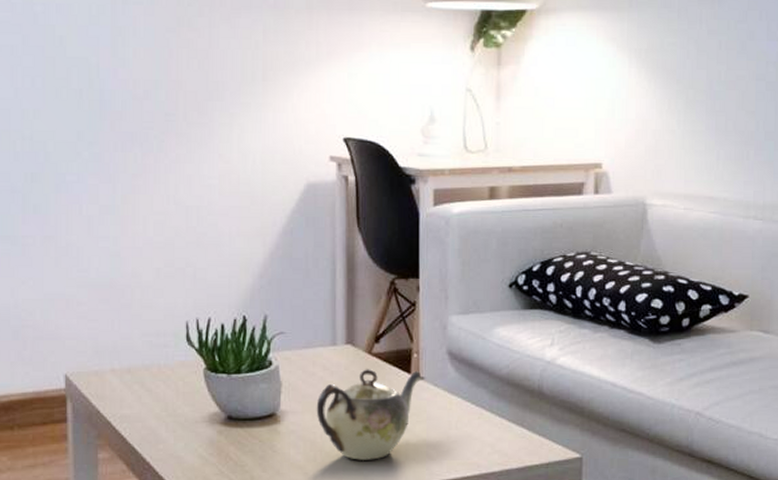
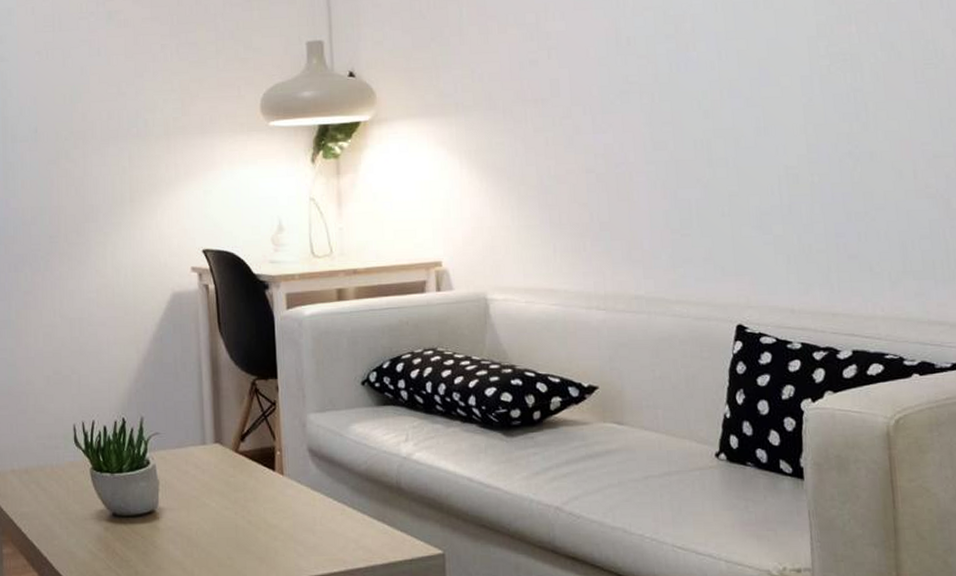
teapot: present [316,369,425,460] -> none [190,467,288,556]

